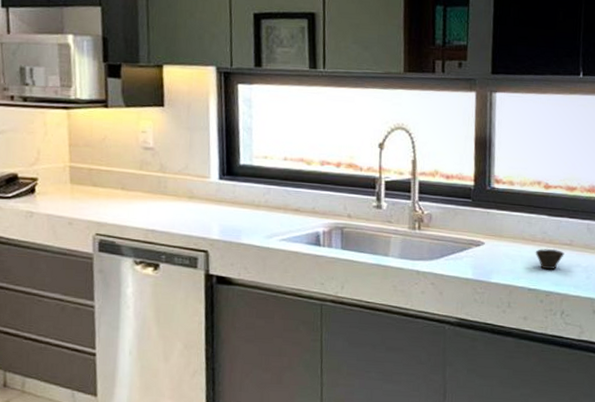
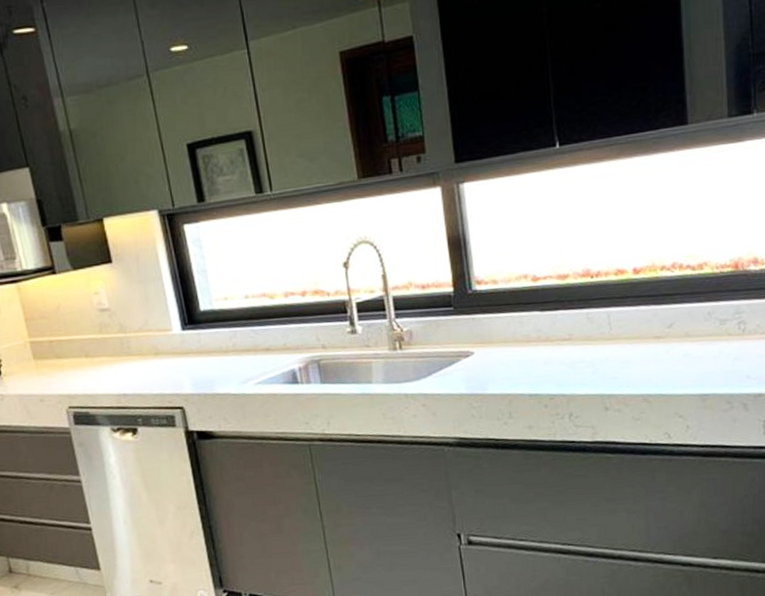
cup: present [535,248,565,270] -> none [531,346,565,371]

